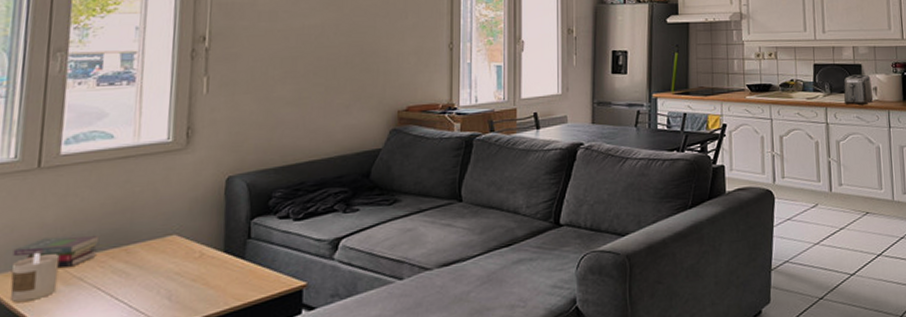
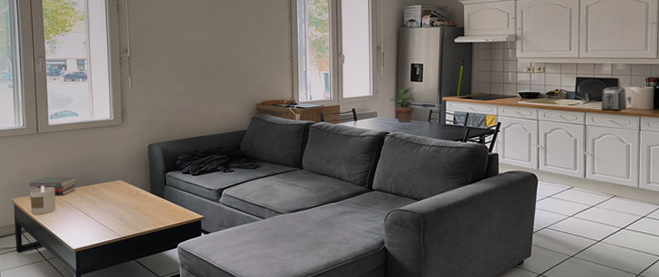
potted plant: none [583,82,617,129] -> present [389,88,415,122]

